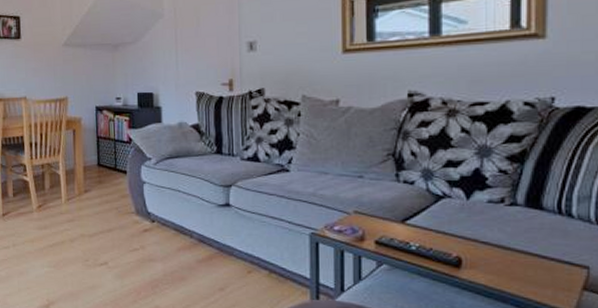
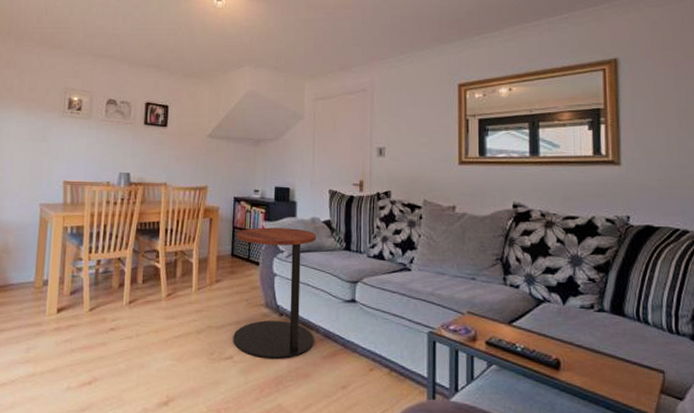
side table: none [100,134,188,264] -> present [233,227,316,359]

